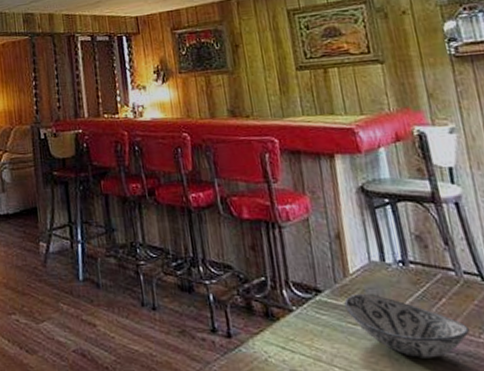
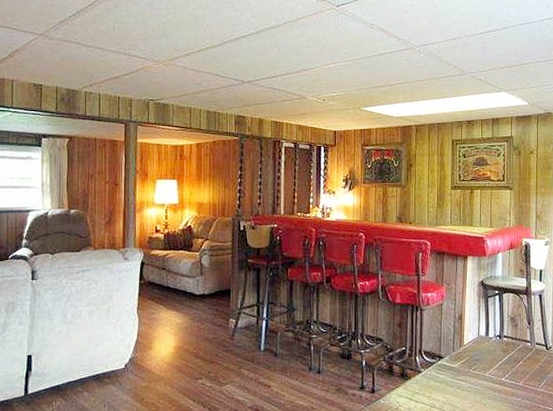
decorative bowl: present [344,294,471,358] -> none [457,359,533,403]

